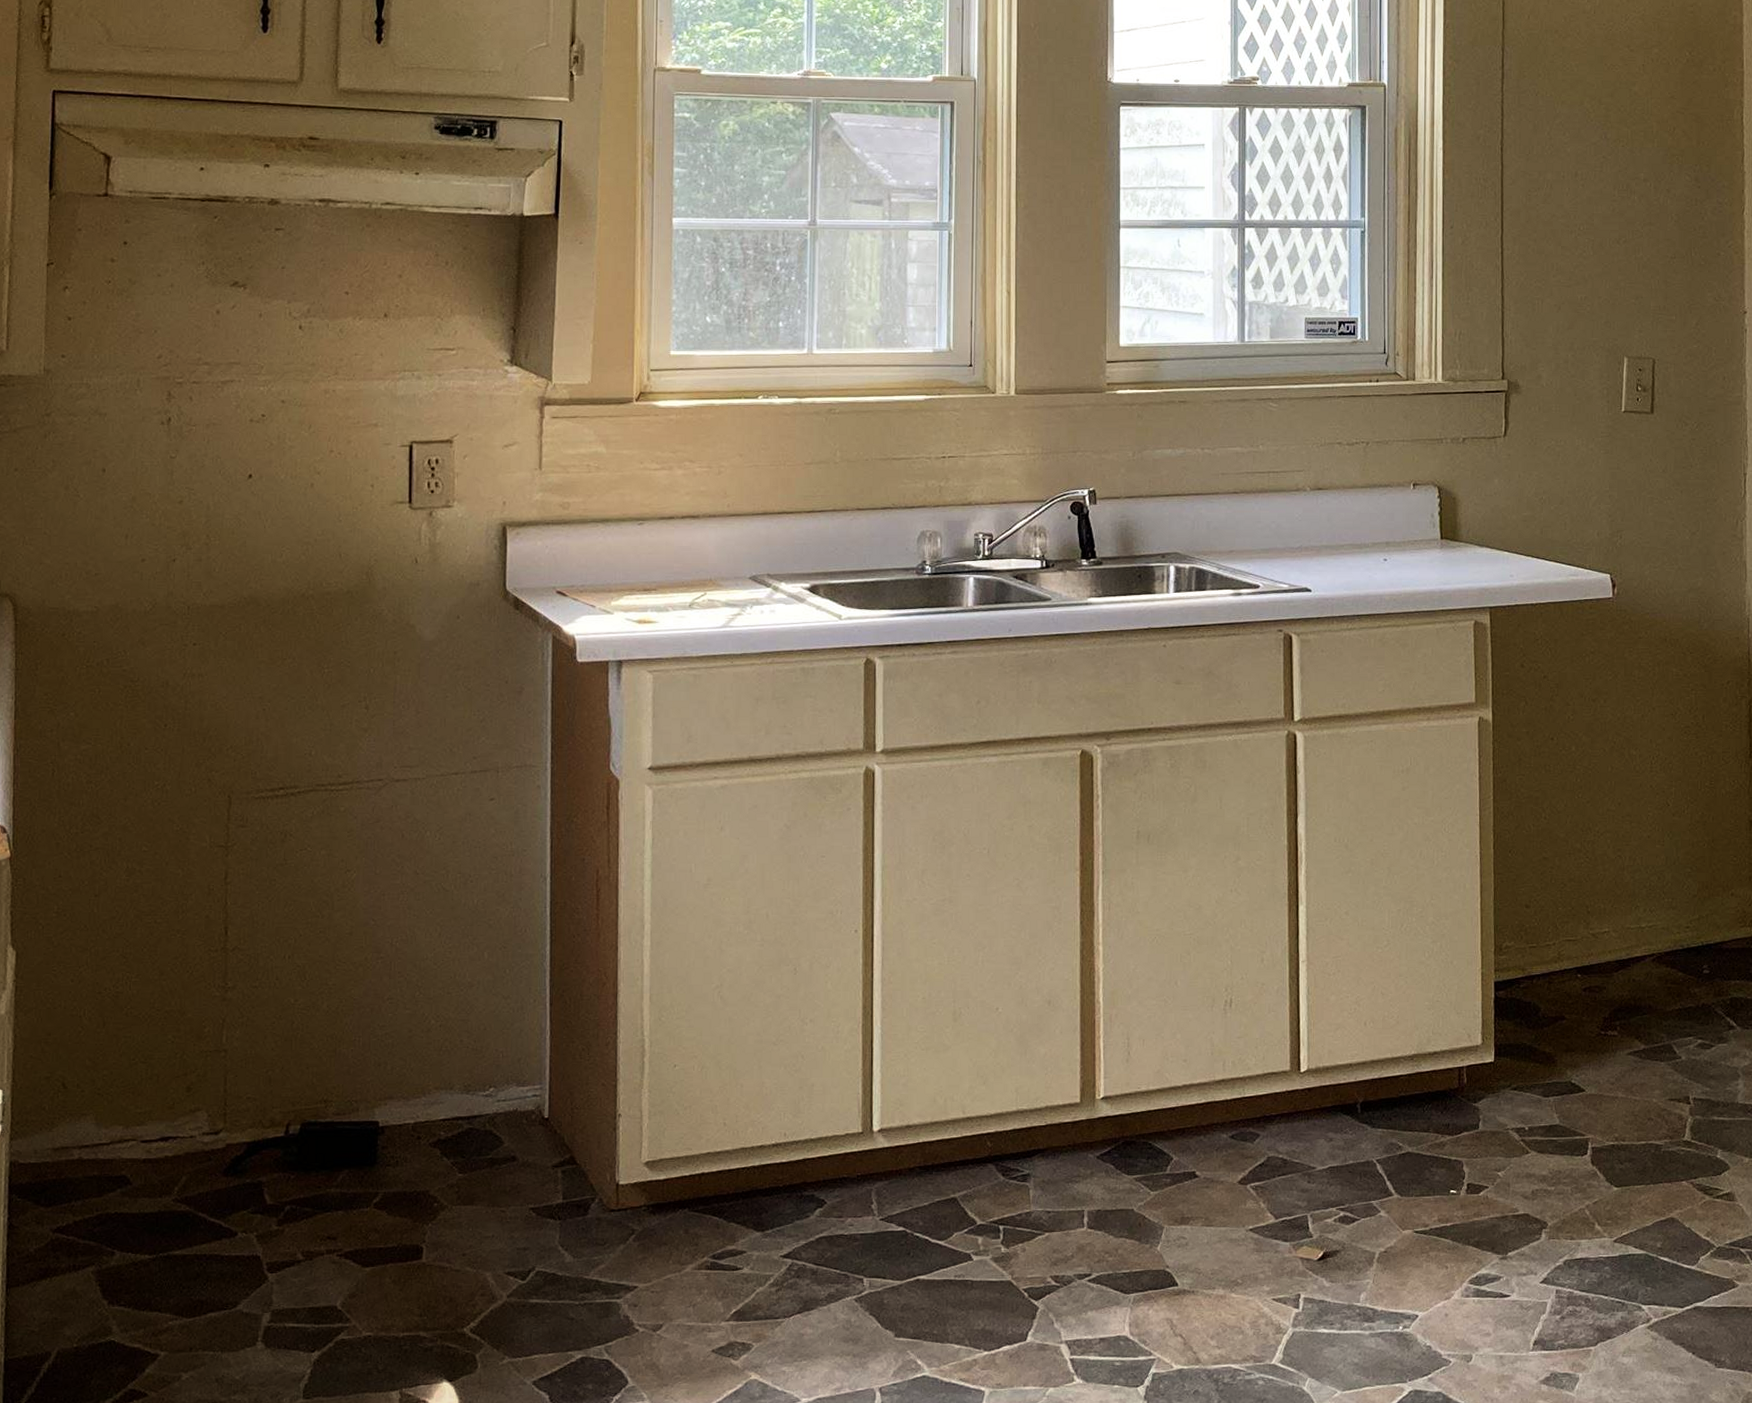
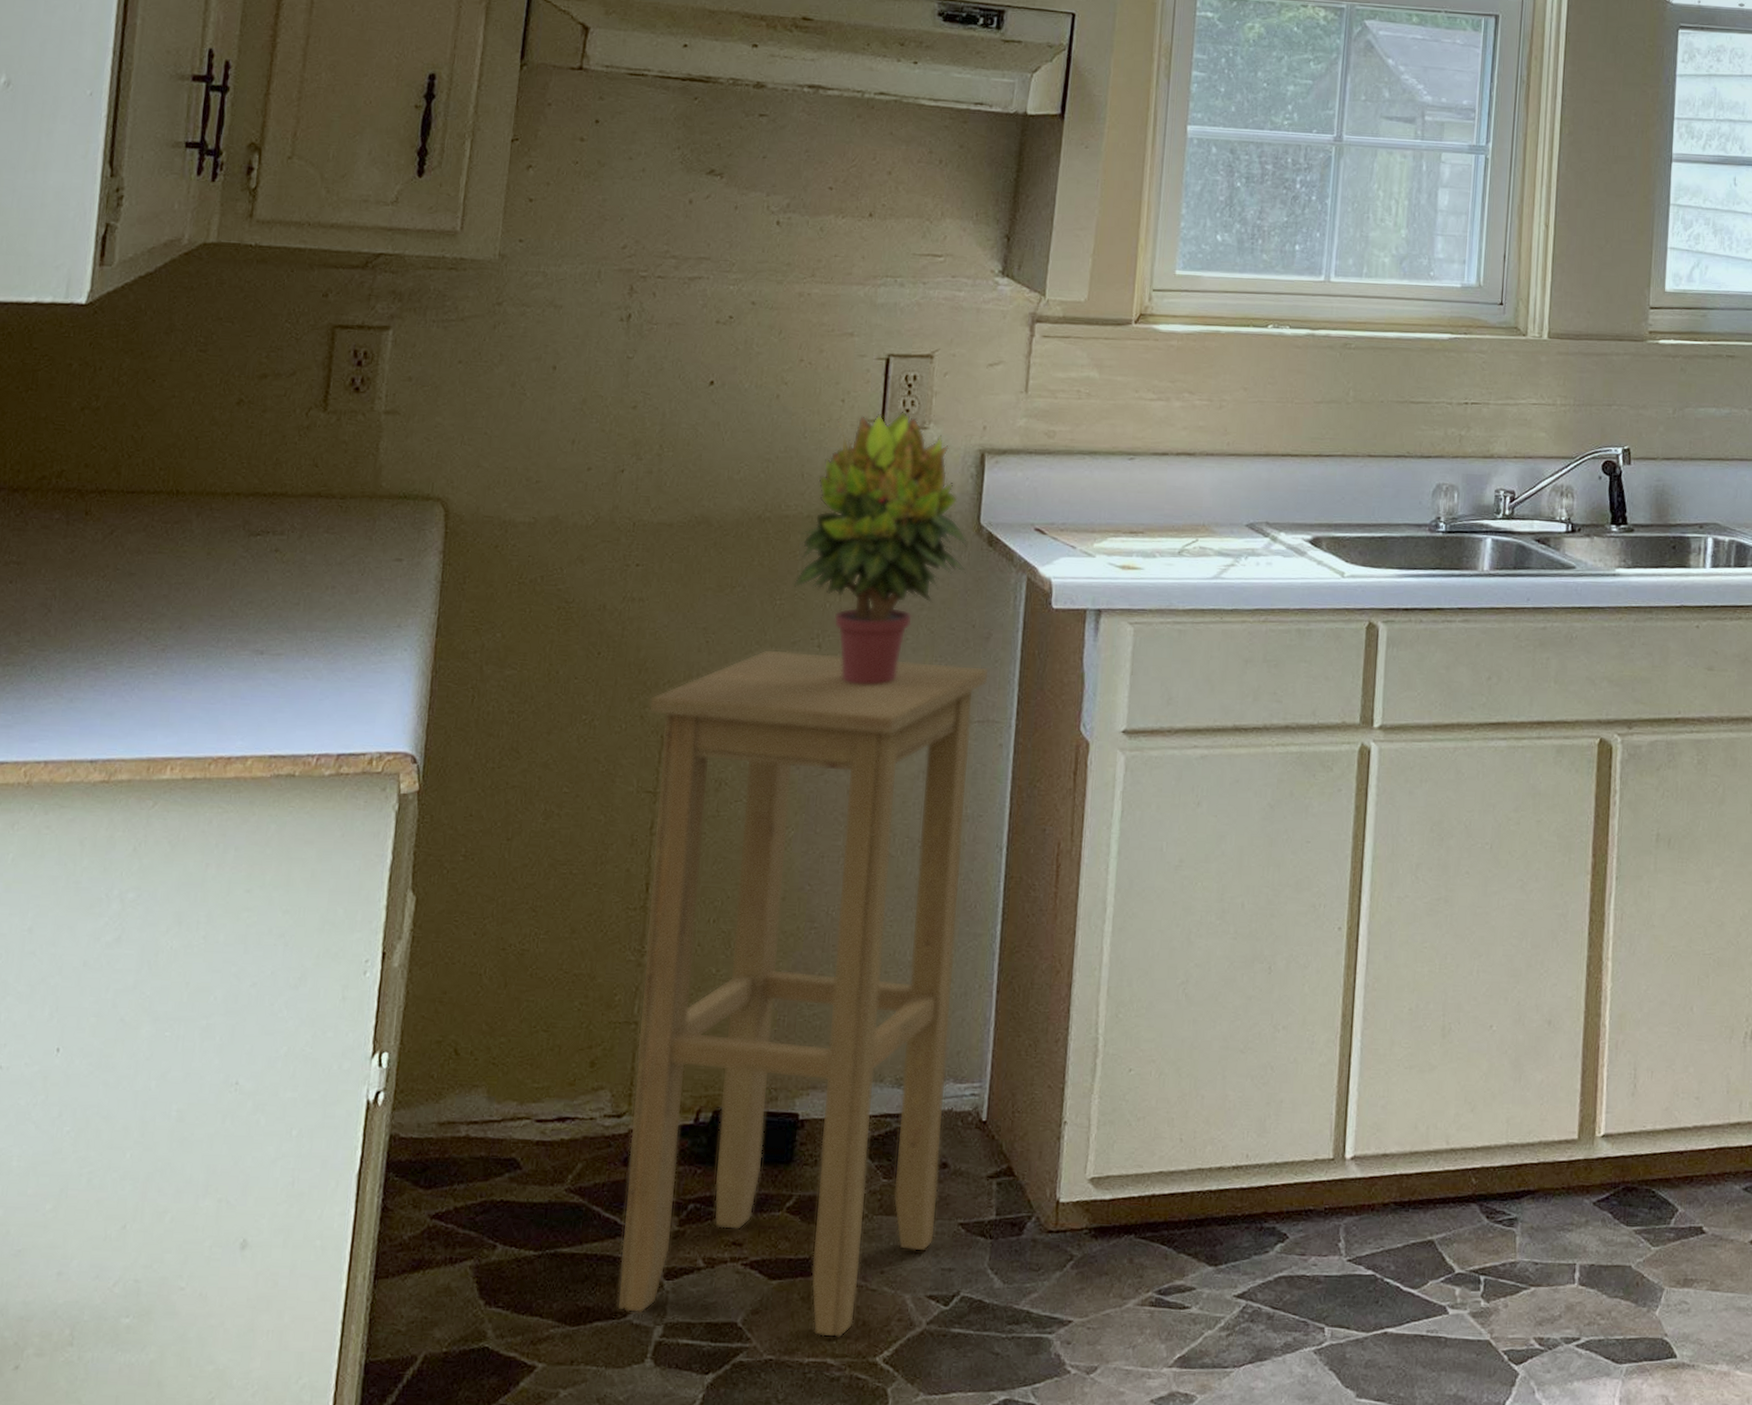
stool: none [215,712,524,1314] -> present [616,649,990,1338]
potted plant: none [338,493,498,740] -> present [792,412,969,686]

